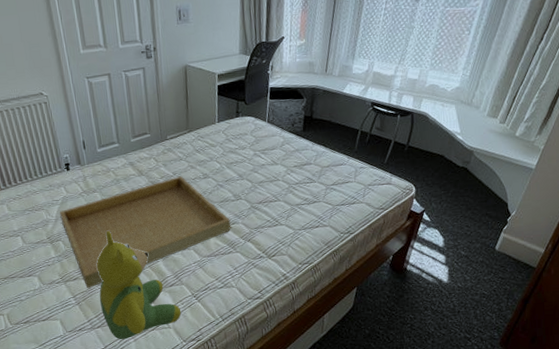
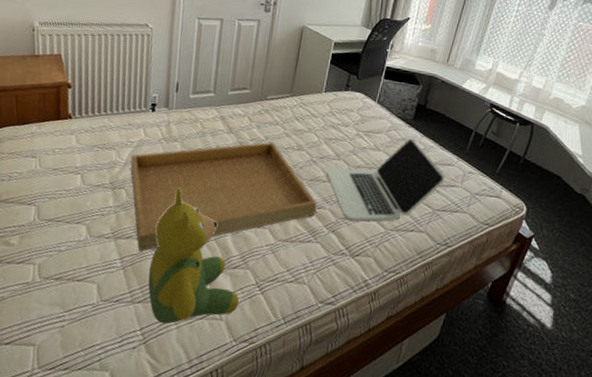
laptop: none [233,148,340,229] -> present [326,138,445,221]

